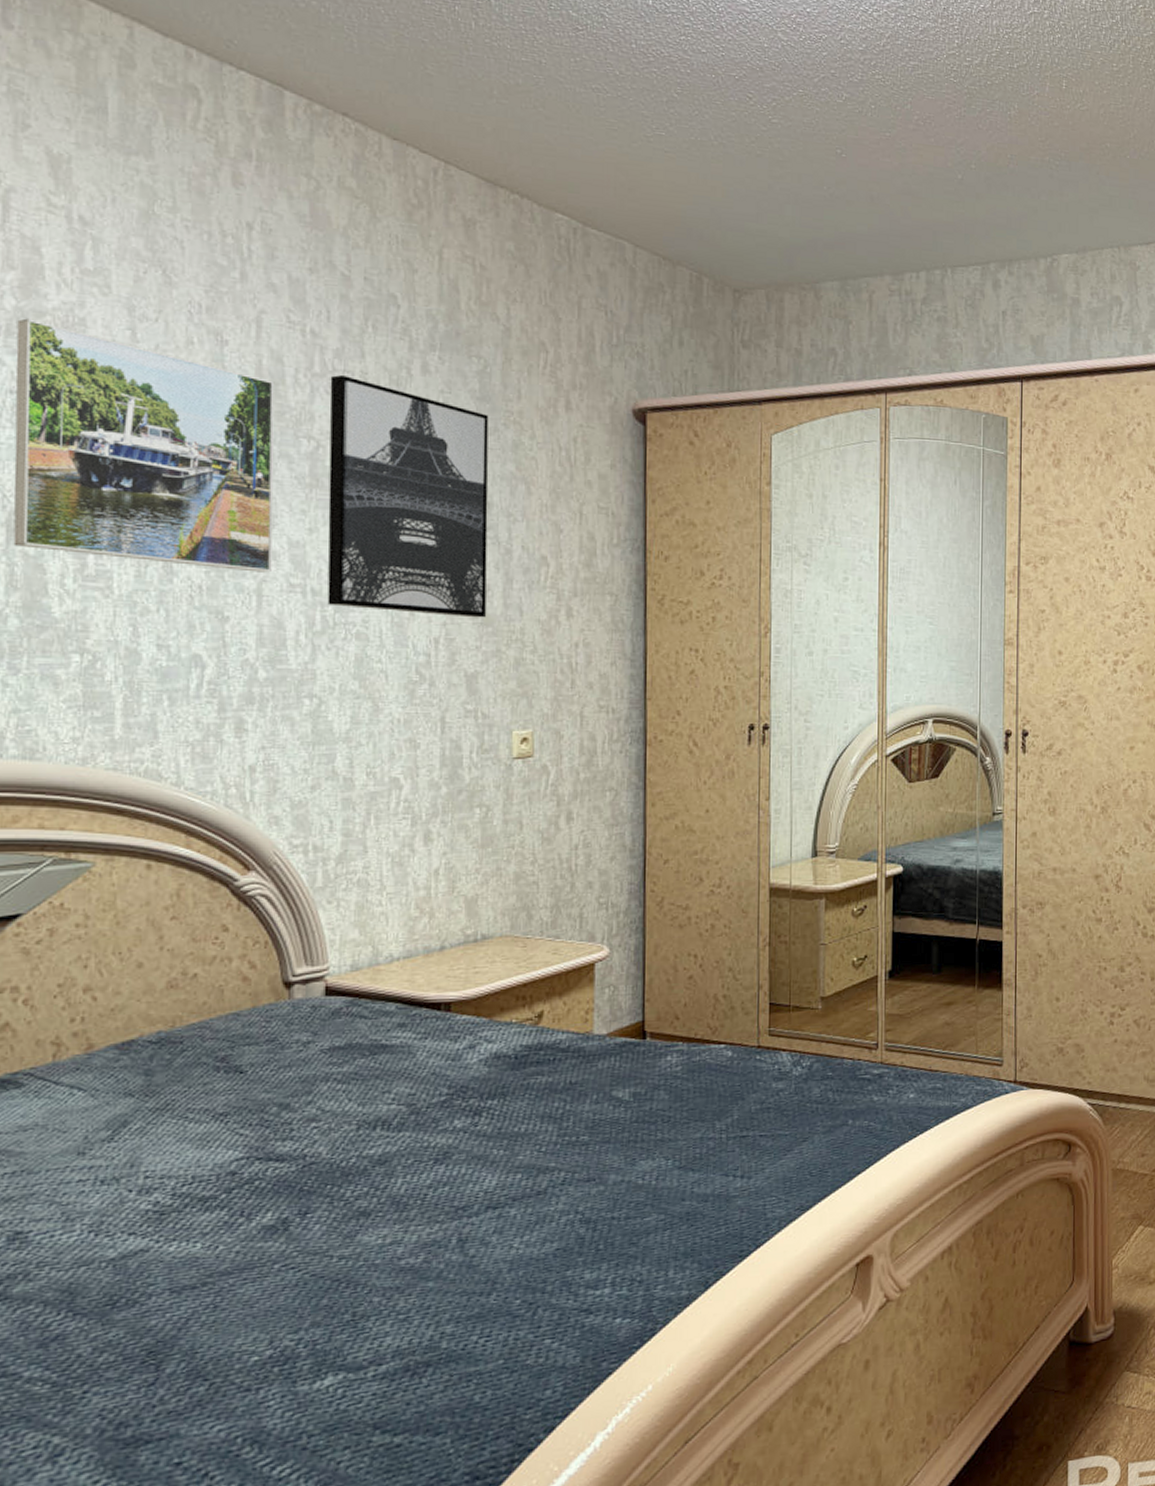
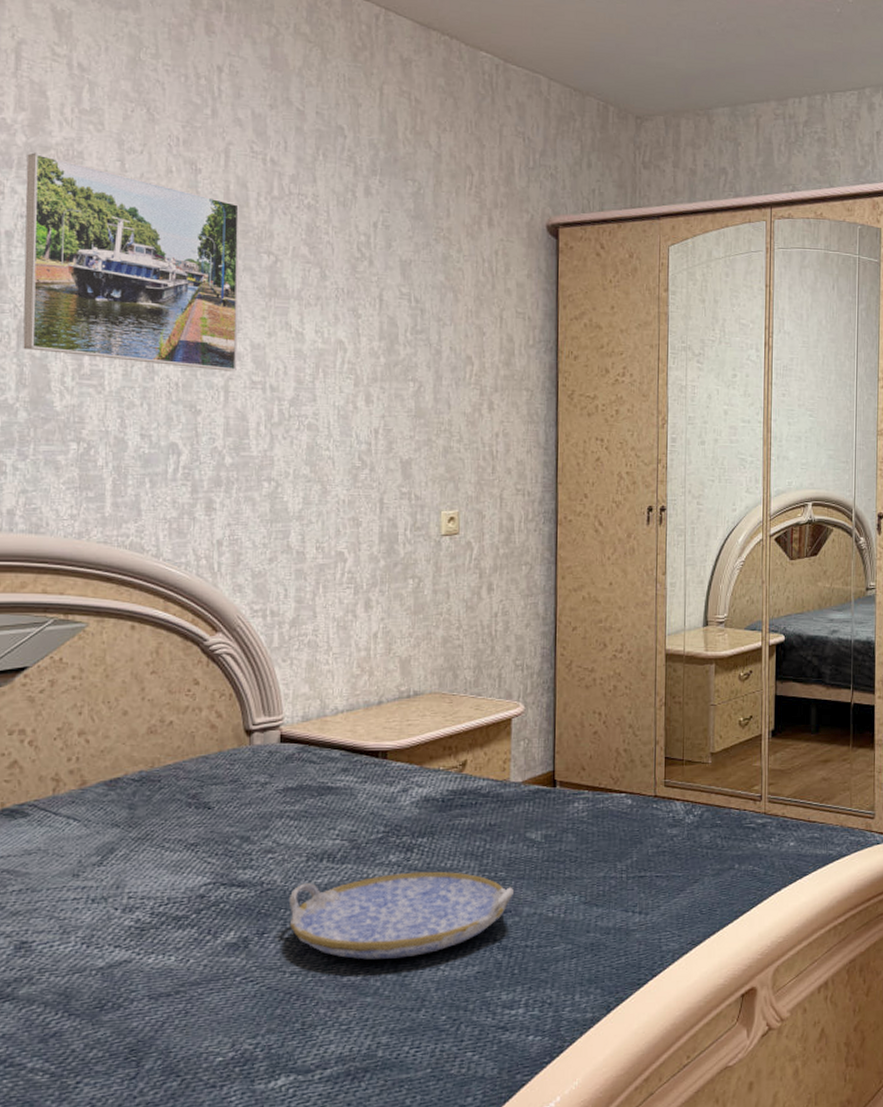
wall art: present [327,375,489,618] -> none [284,198,422,411]
serving tray: none [337,1136,598,1239] -> present [289,871,513,960]

